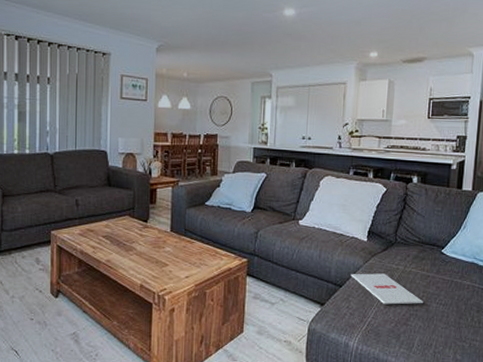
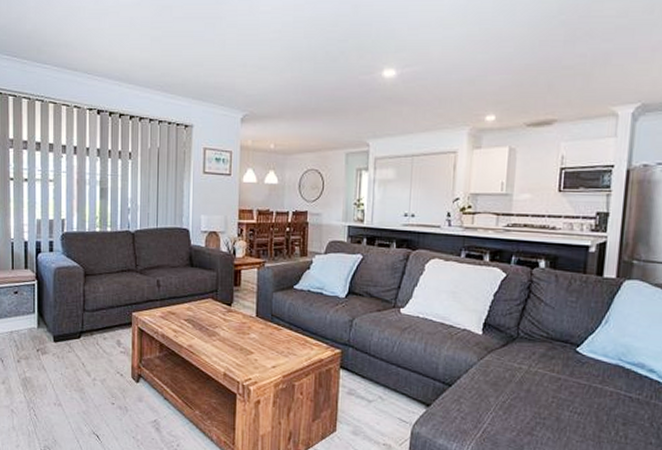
magazine: present [351,273,423,305] -> none [462,371,553,412]

